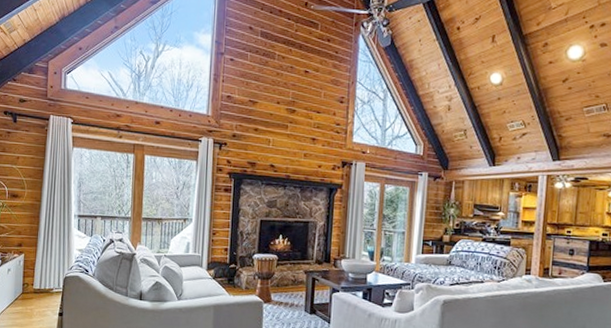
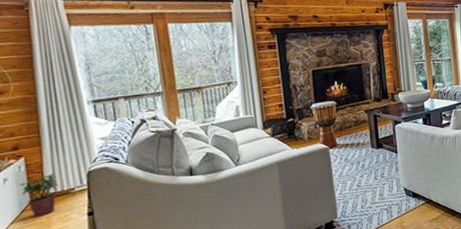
potted plant: none [18,273,43,307] -> present [20,174,58,217]

